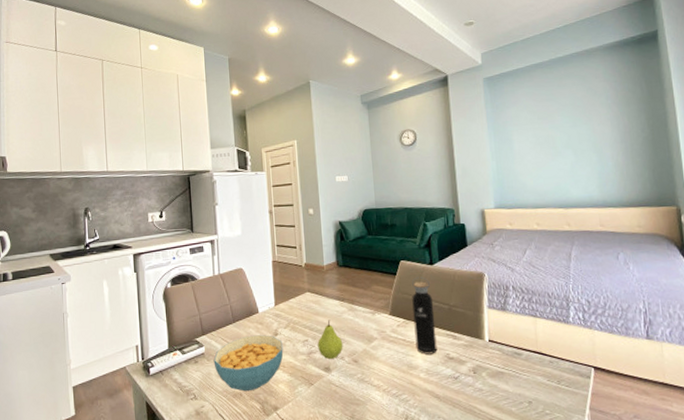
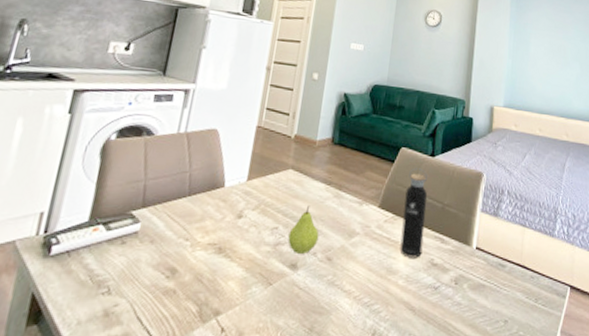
cereal bowl: present [213,335,284,392] -> none [147,214,247,288]

